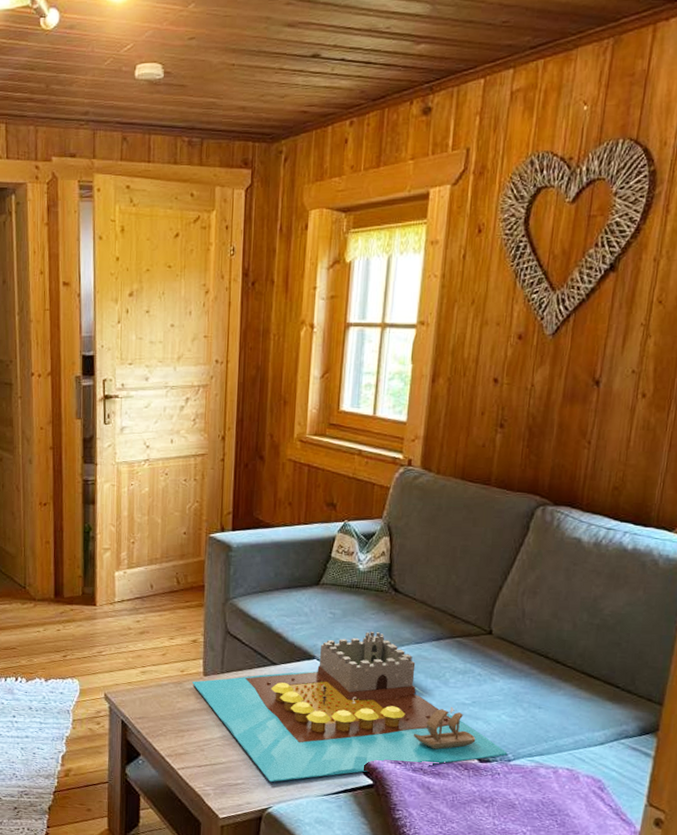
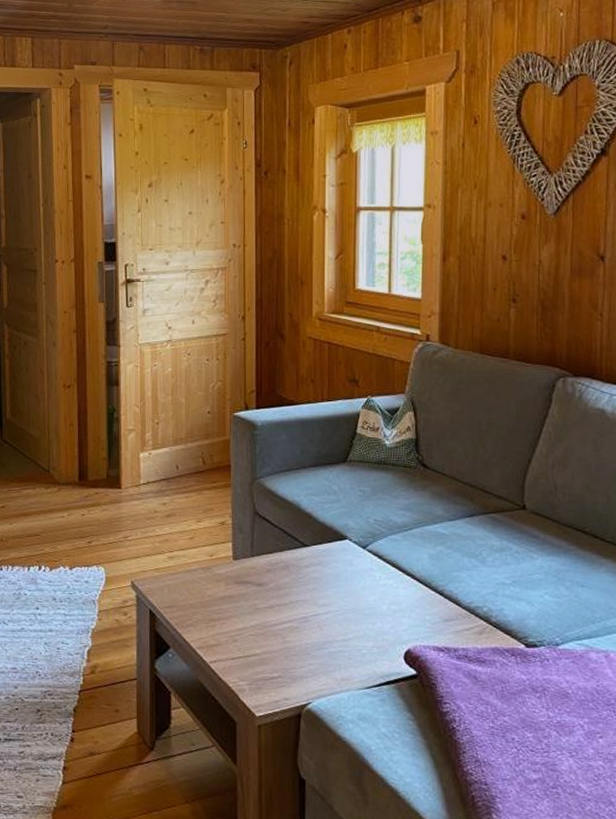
board game: present [192,632,508,782] -> none [222,509,555,674]

